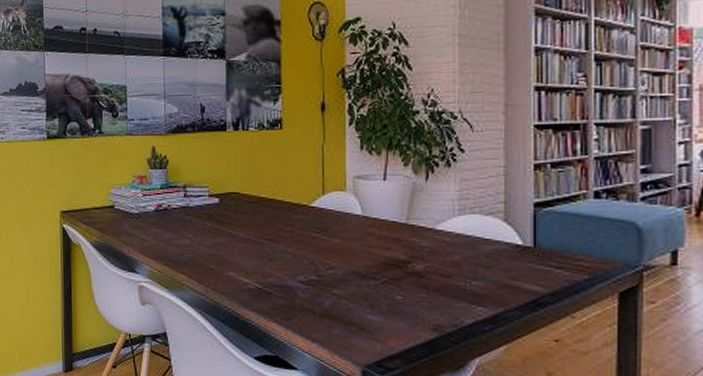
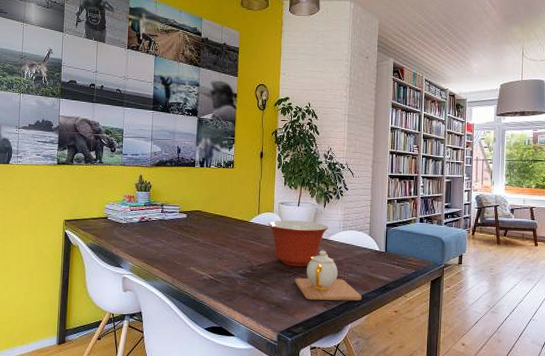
mixing bowl: none [339,201,434,271] -> present [268,220,328,267]
teapot: none [385,245,496,323] -> present [295,250,362,301]

